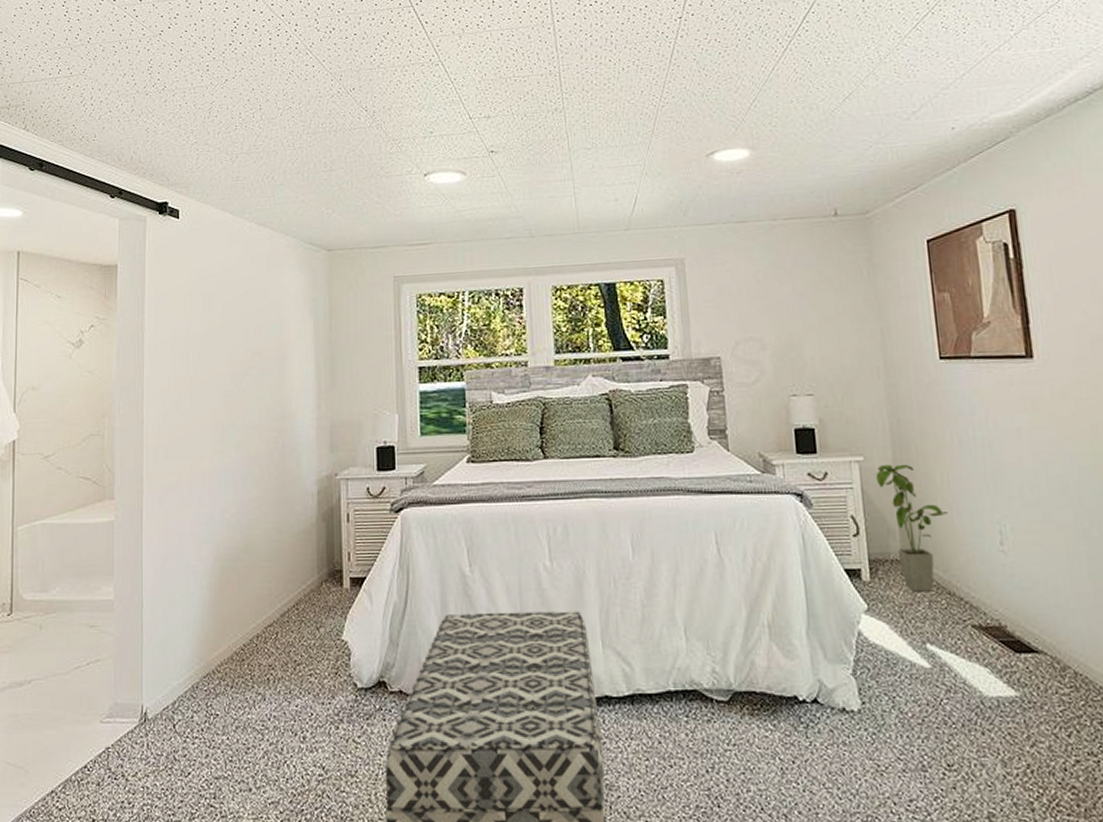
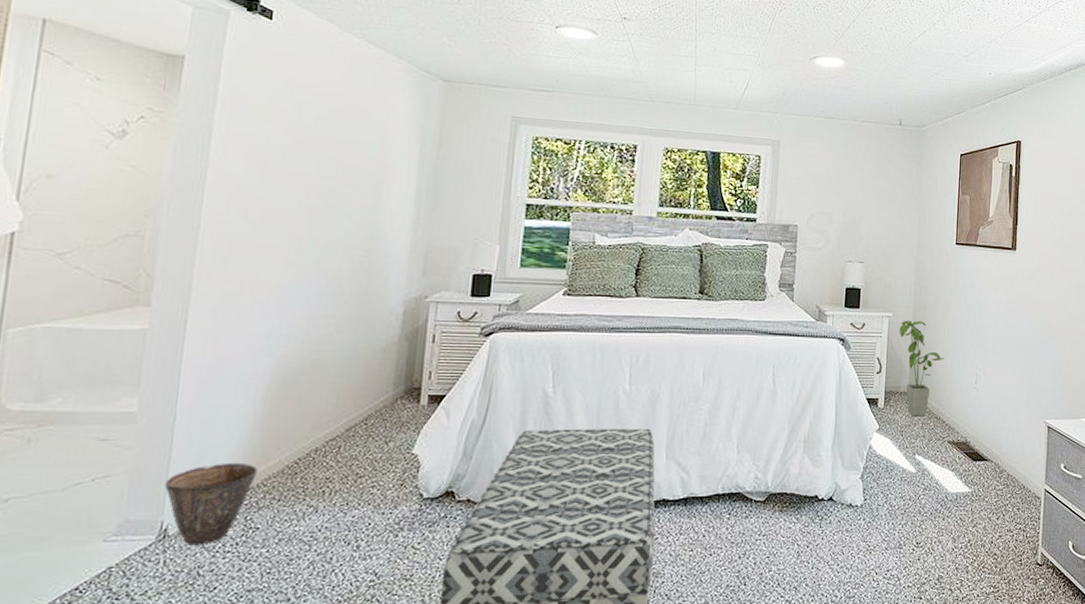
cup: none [140,648,212,730] -> present [164,462,258,546]

